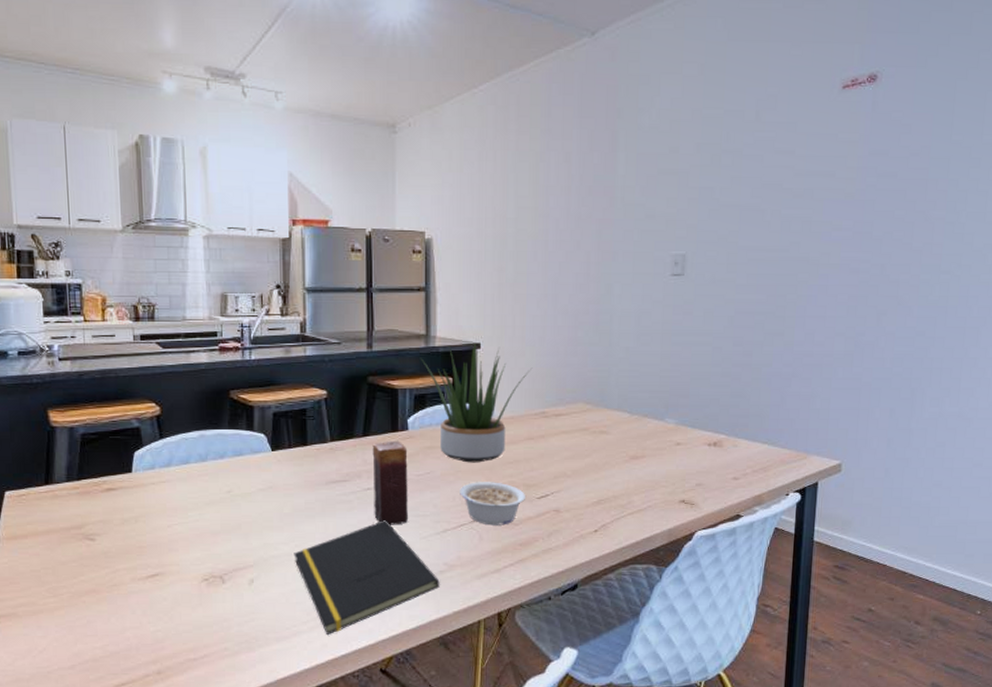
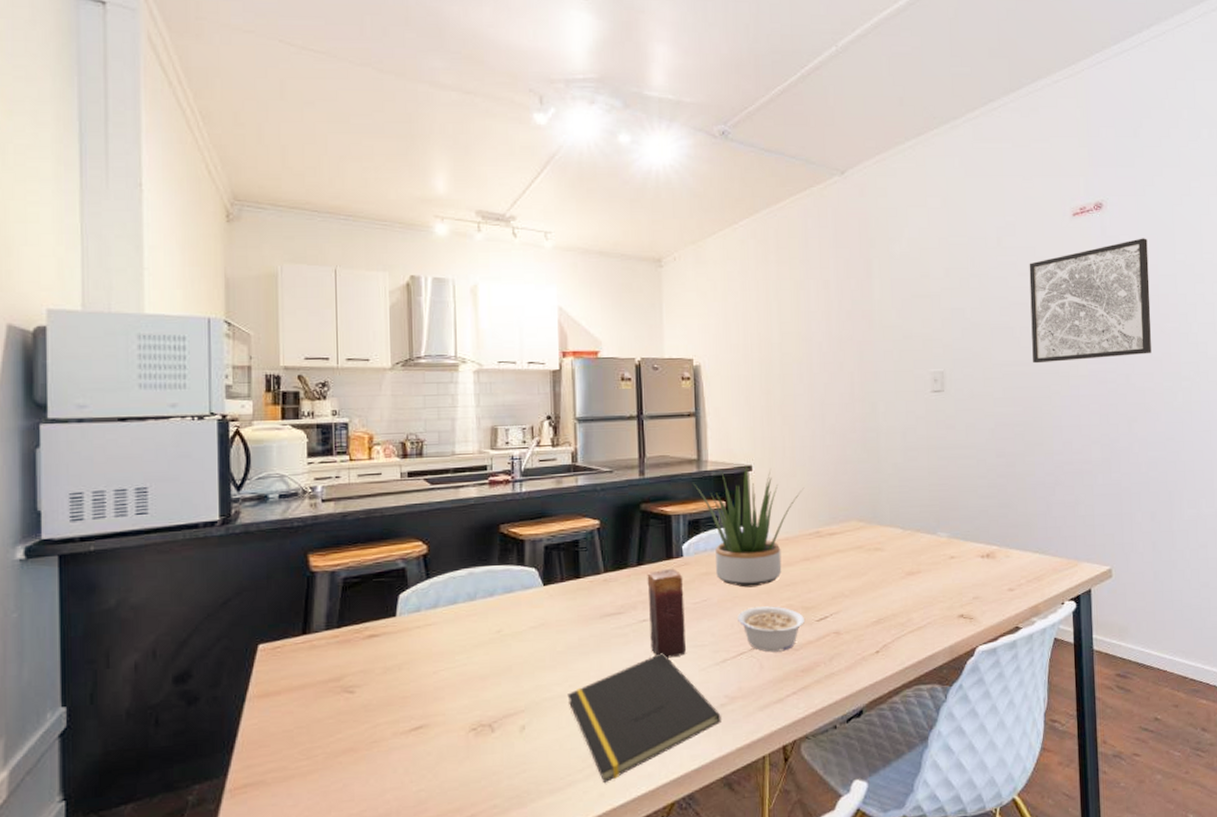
wall art: none [782,115,923,250] -> present [1029,238,1151,364]

